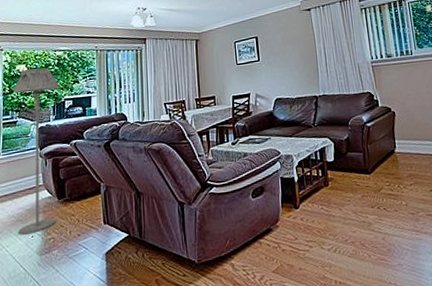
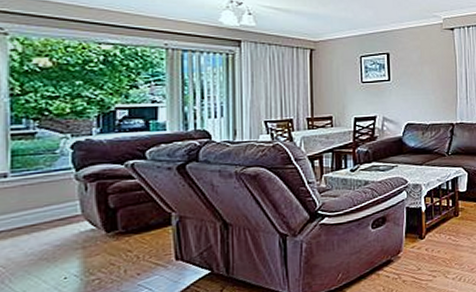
floor lamp: present [13,68,60,235] -> none [29,65,107,277]

